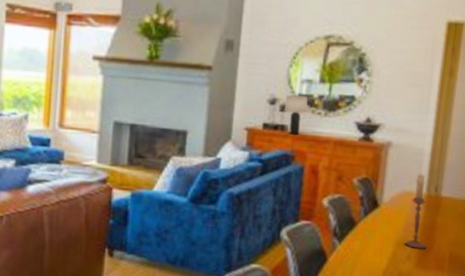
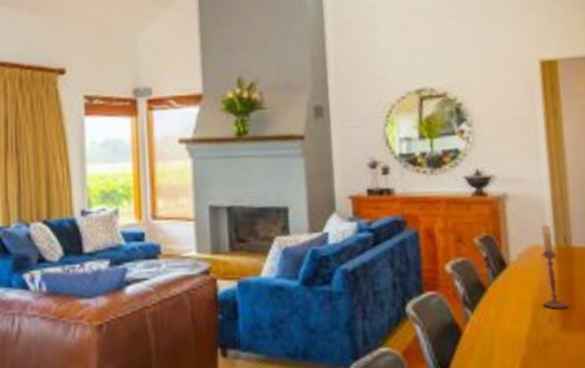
table lamp: present [284,94,308,136] -> none [386,155,412,199]

